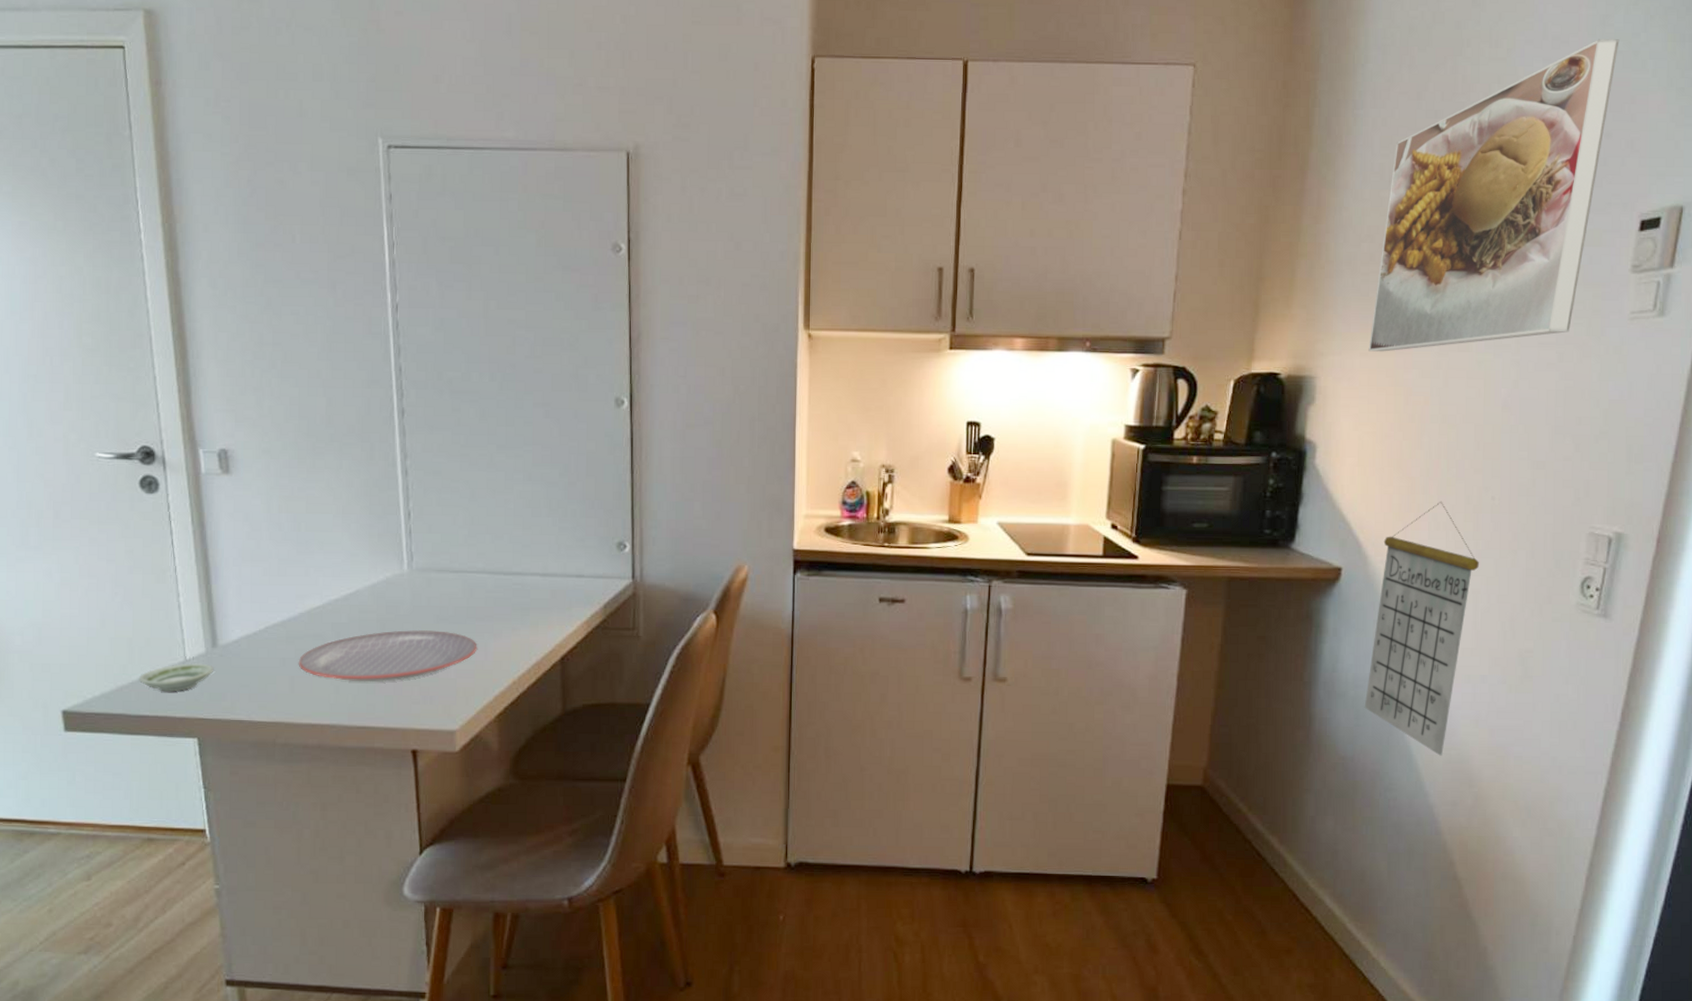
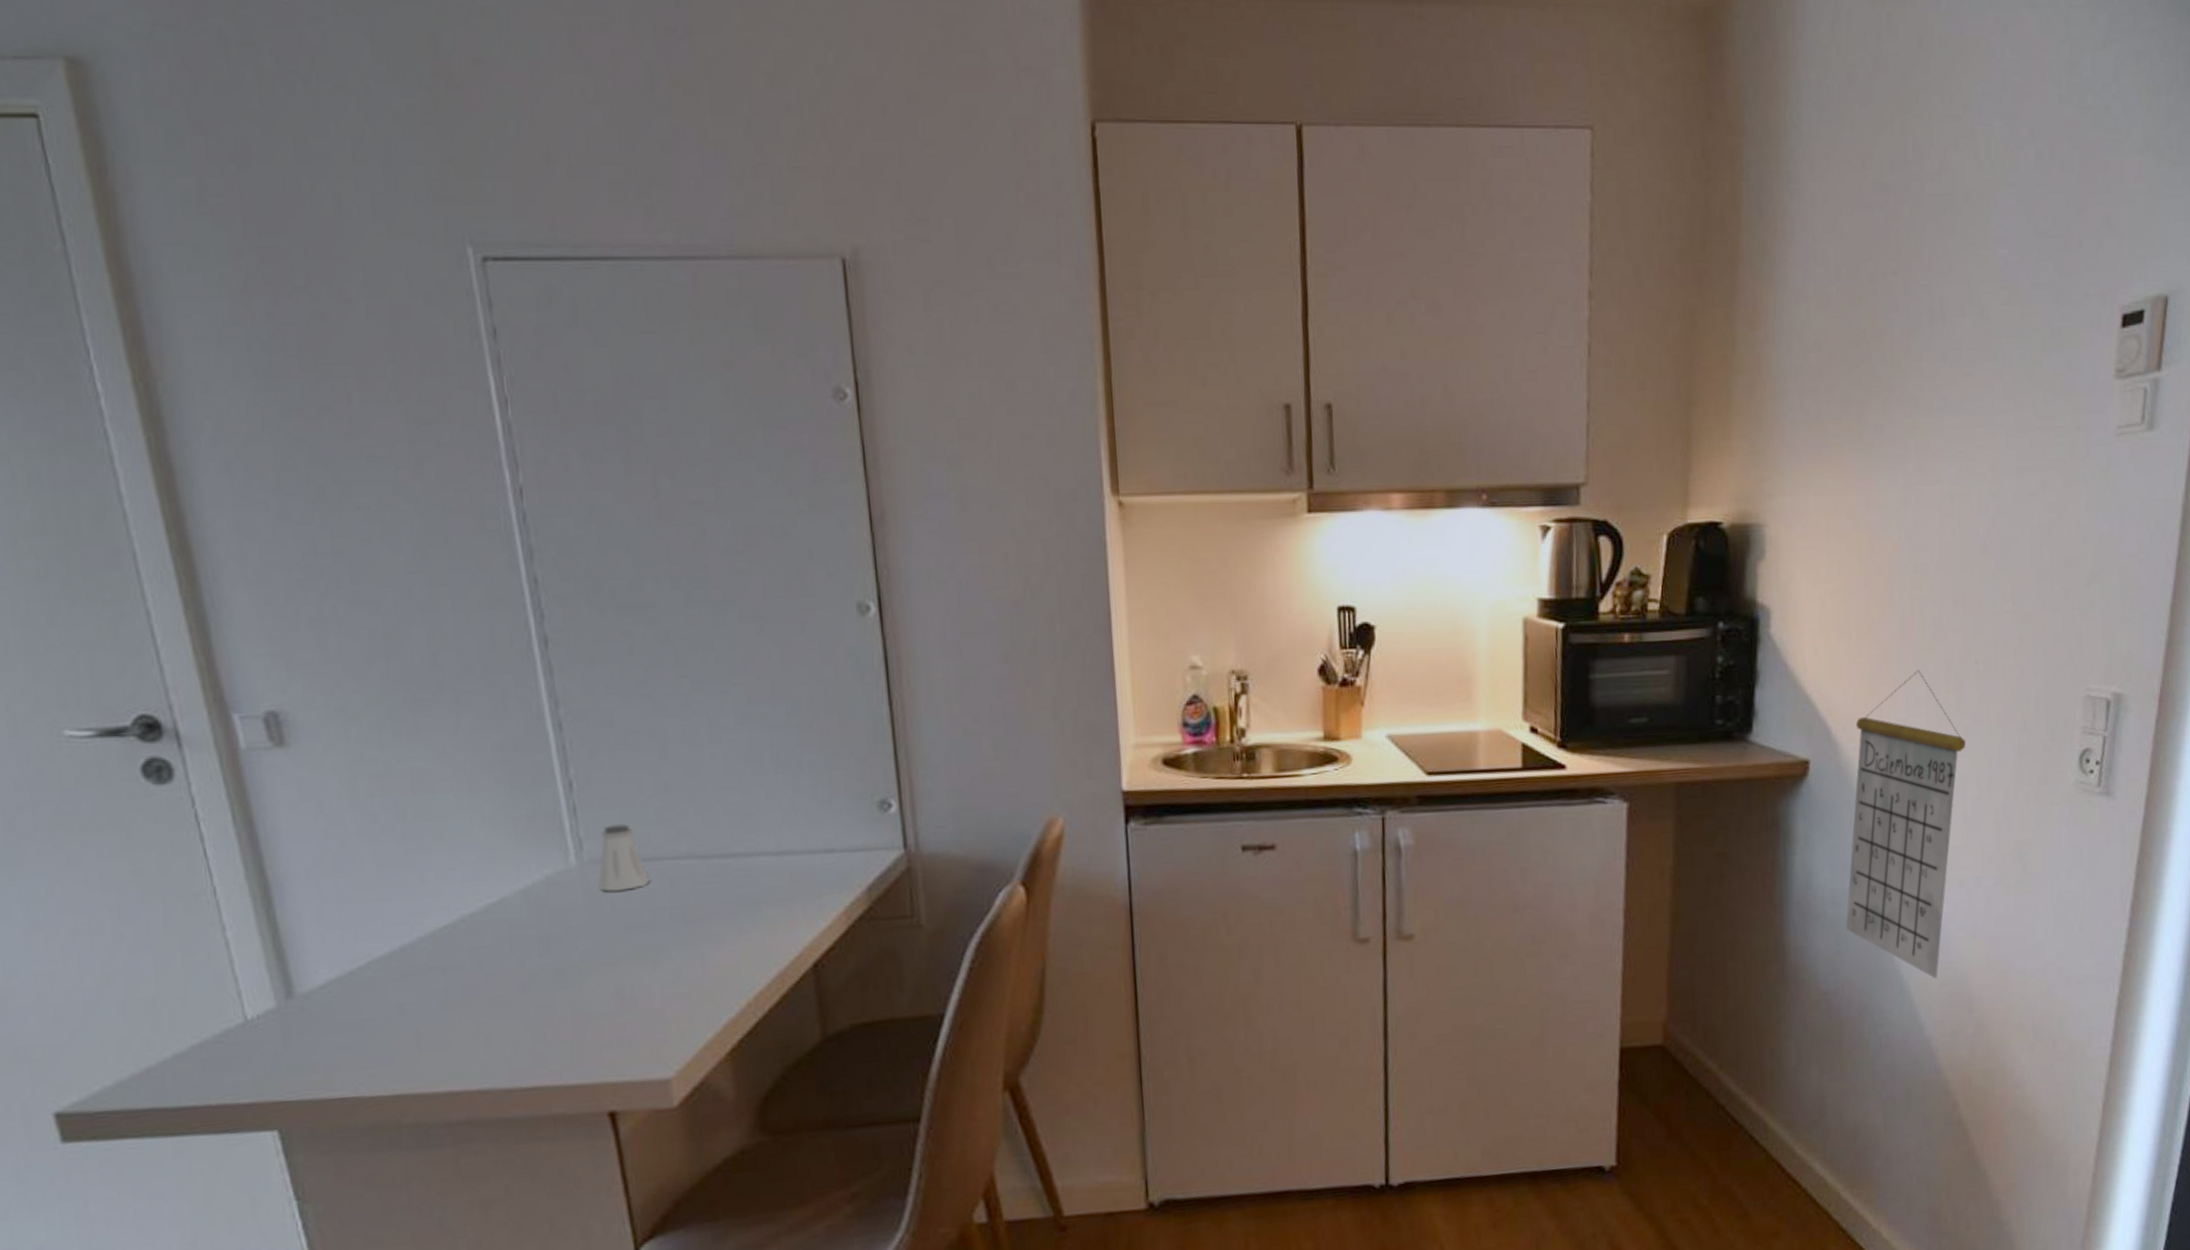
saucer: present [138,663,214,692] -> none [173,1023,293,1070]
plate: present [298,630,478,683] -> none [423,943,691,1027]
saltshaker: none [421,545,456,592] -> present [599,824,651,892]
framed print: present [1368,39,1620,352] -> none [1824,91,2088,490]

